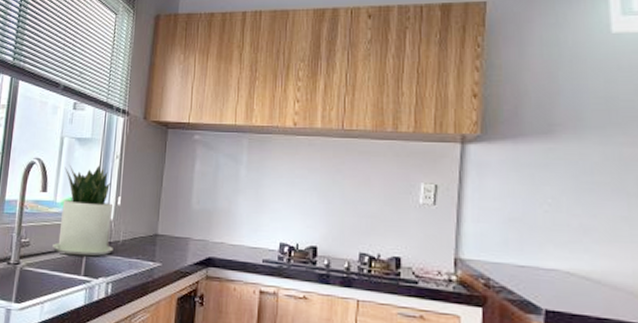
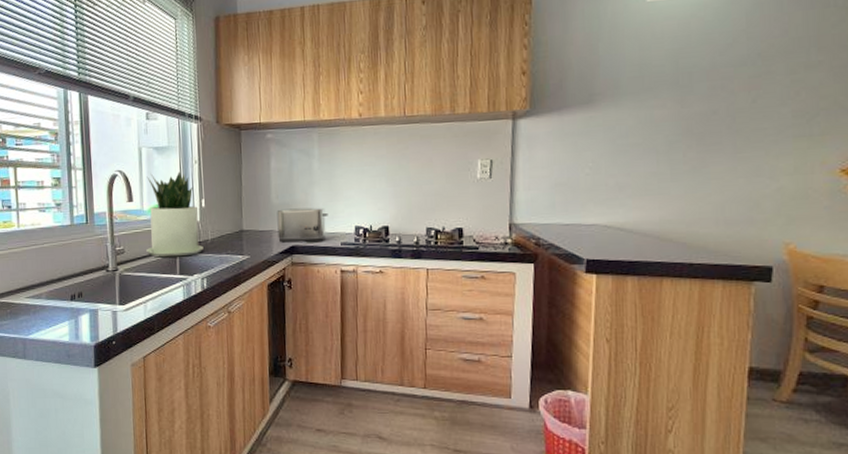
toaster: none [194,216,251,257] -> present [277,207,328,243]

